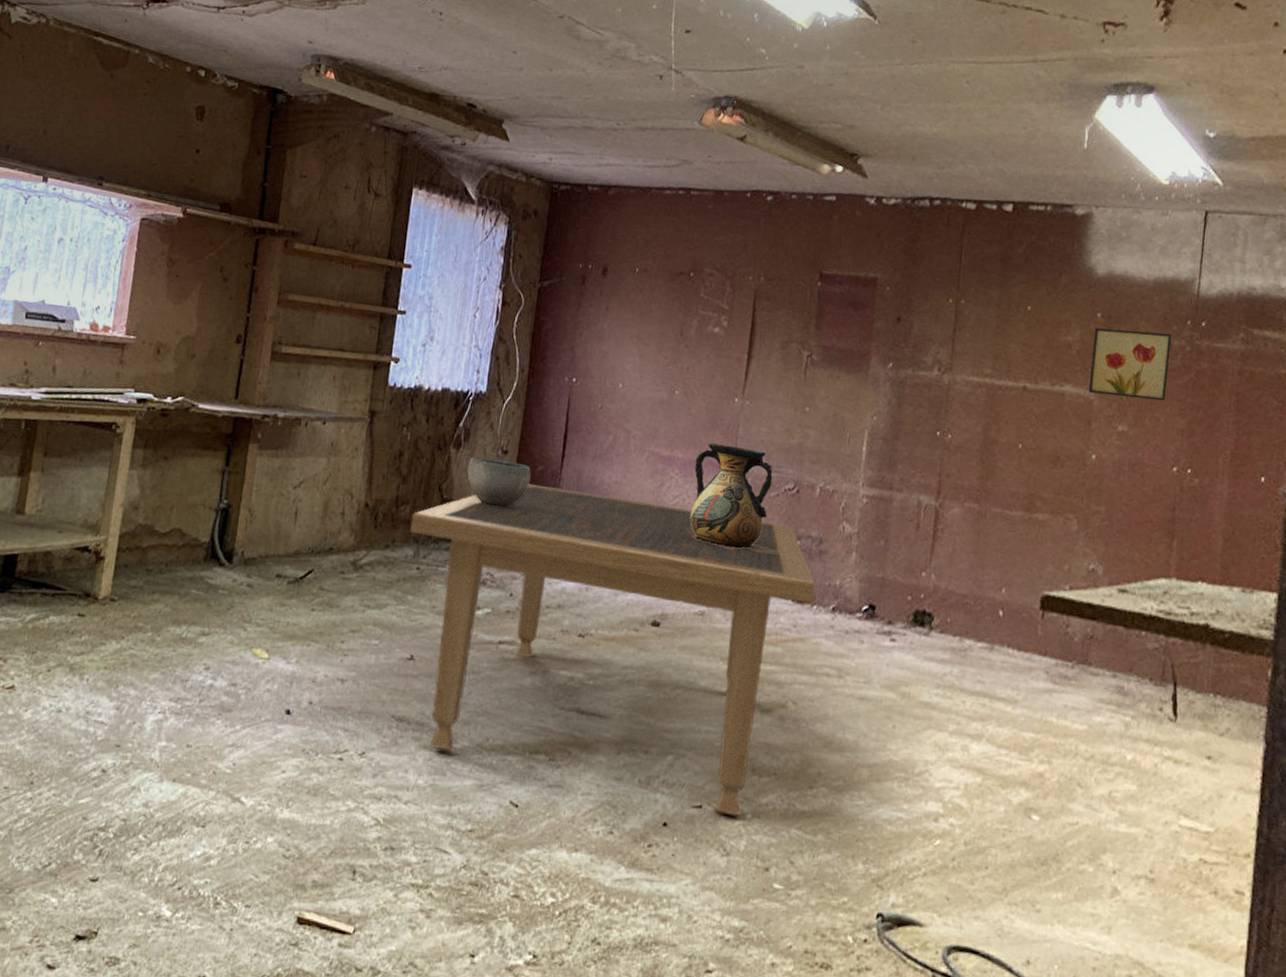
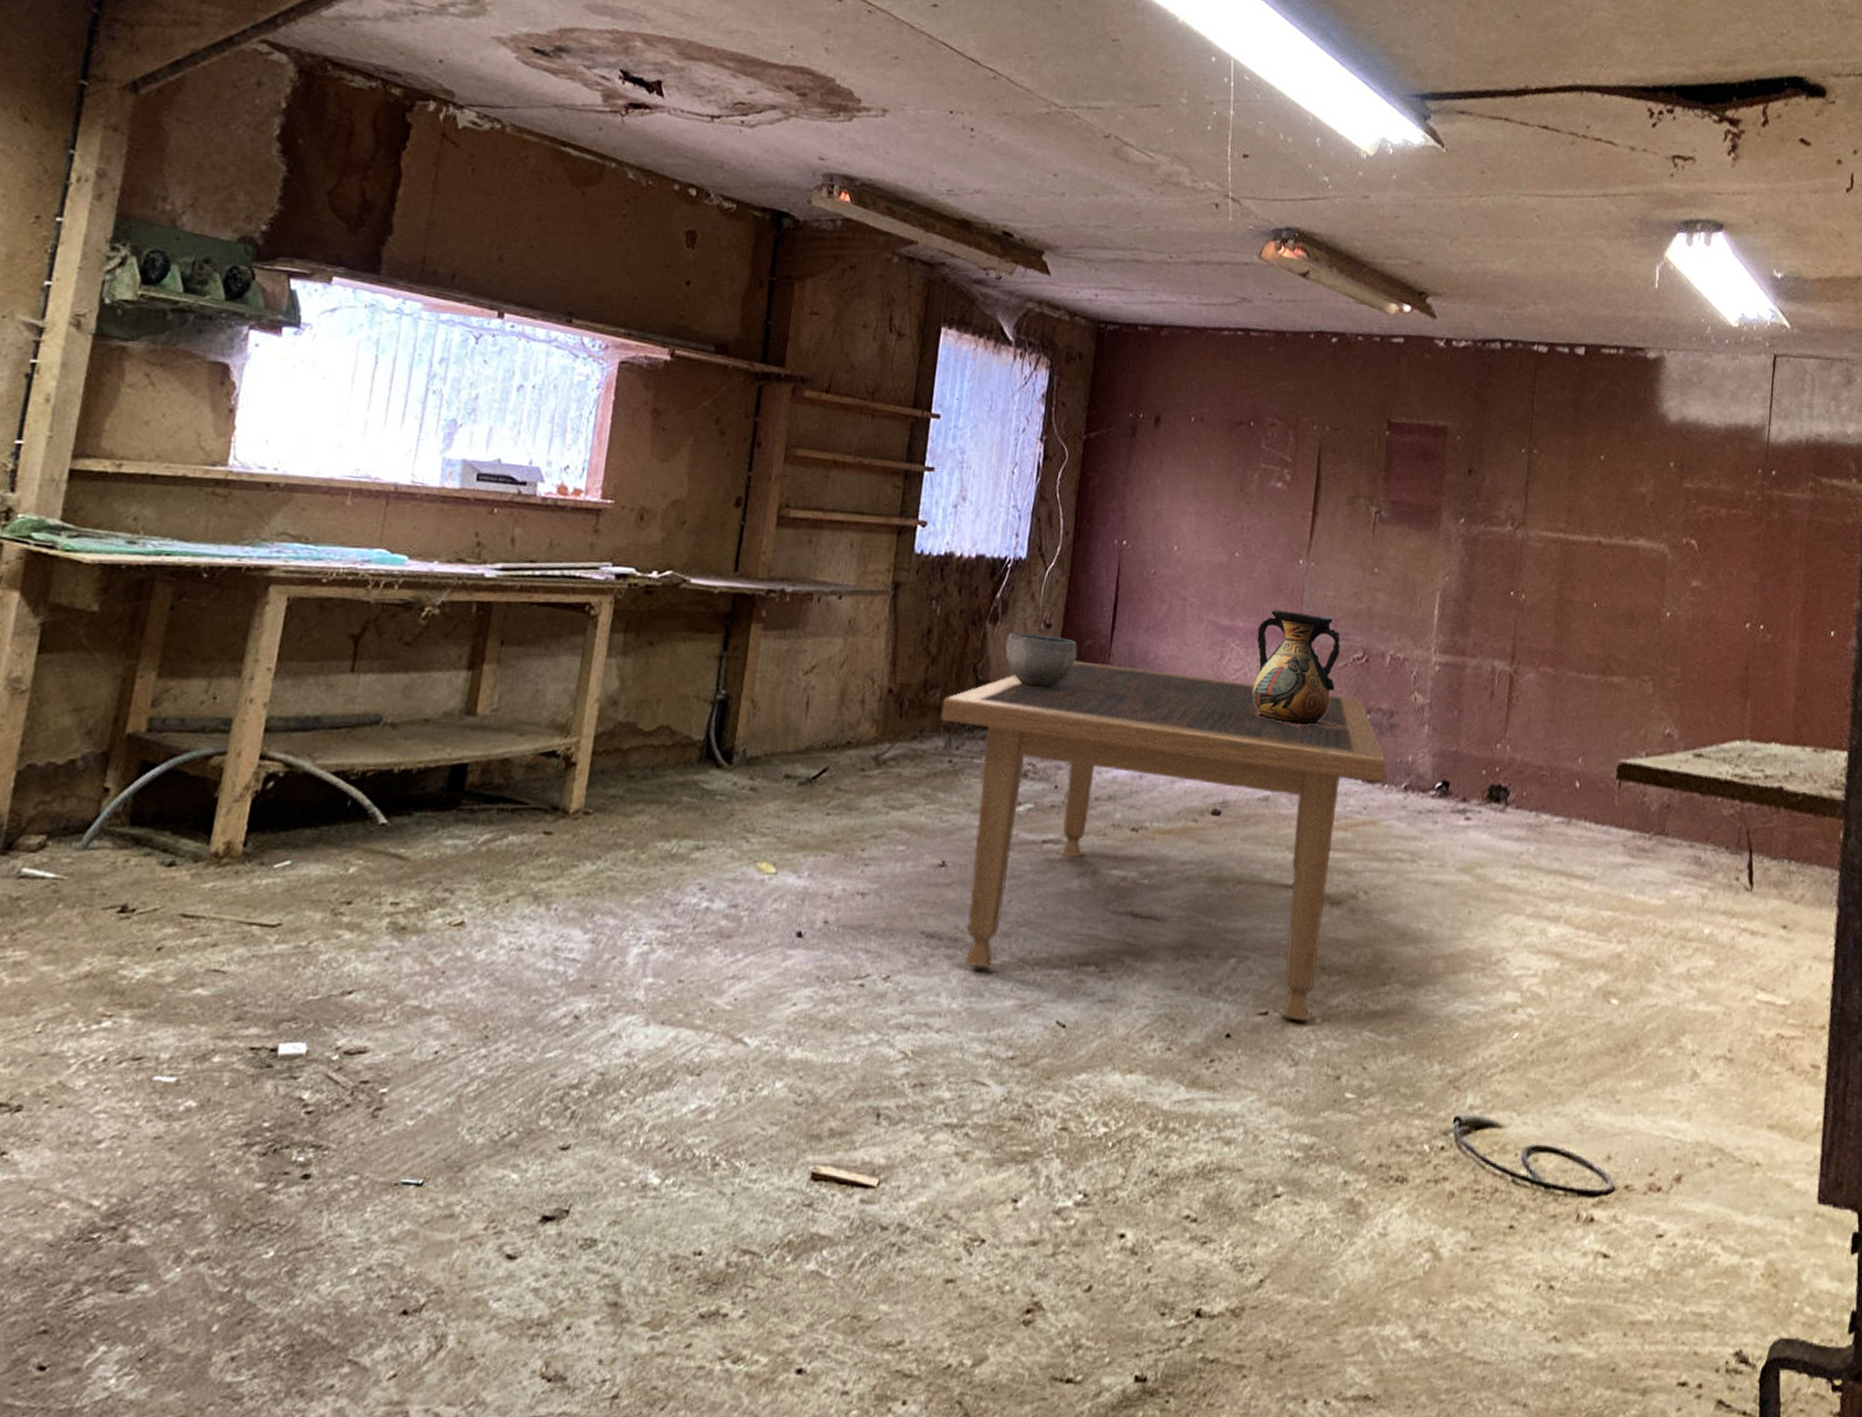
wall art: present [1088,328,1172,401] -> none [1662,478,1744,554]

